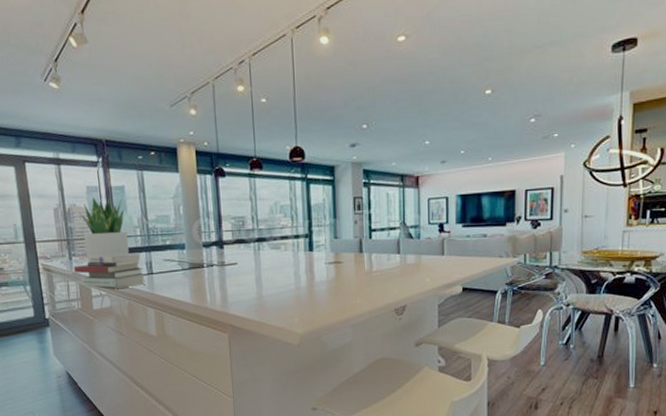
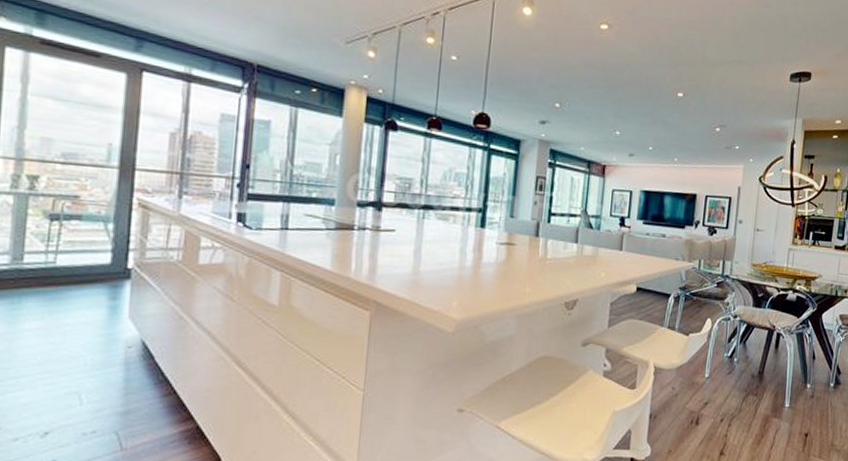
books: present [73,253,146,290] -> none [181,197,277,243]
planter: present [81,194,129,263] -> none [203,127,268,205]

